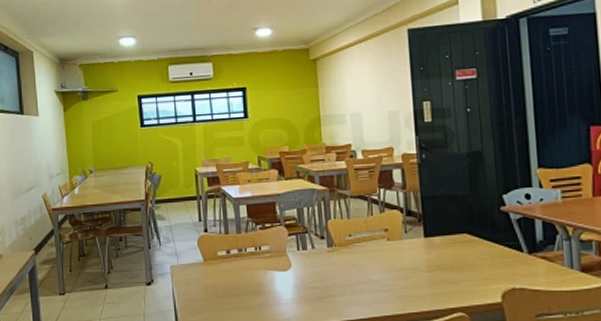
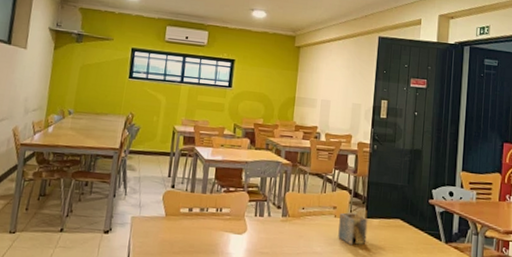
napkin holder: none [393,227,430,269] -> present [338,209,368,246]

